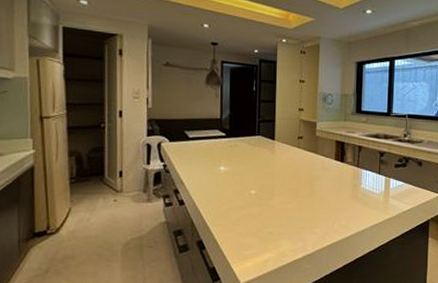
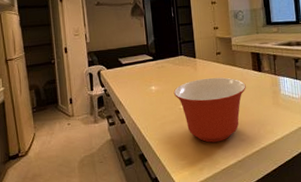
mixing bowl: none [245,163,326,233] -> present [173,77,246,143]

